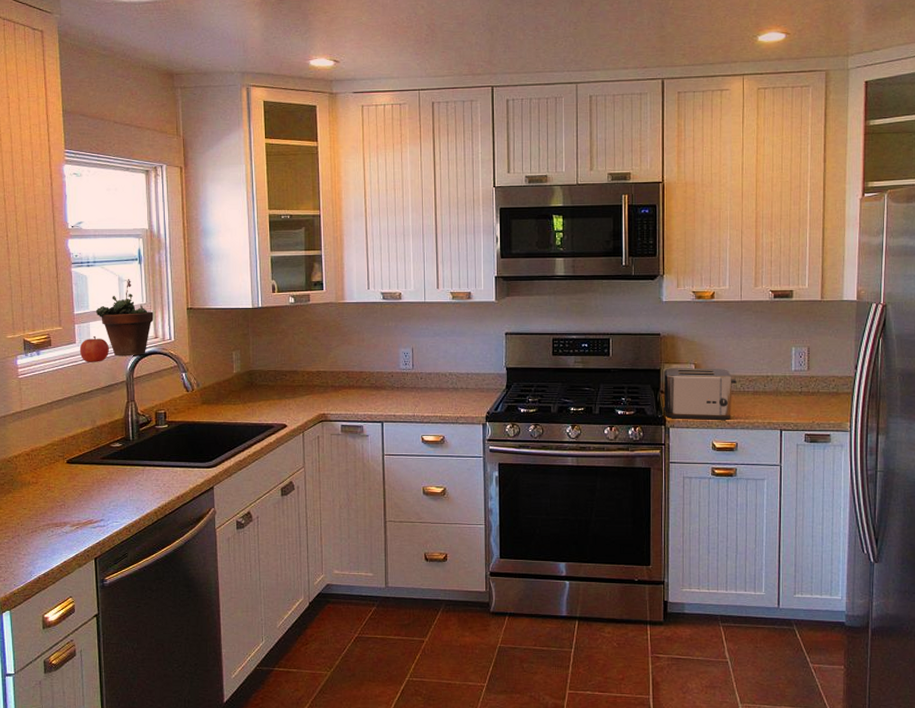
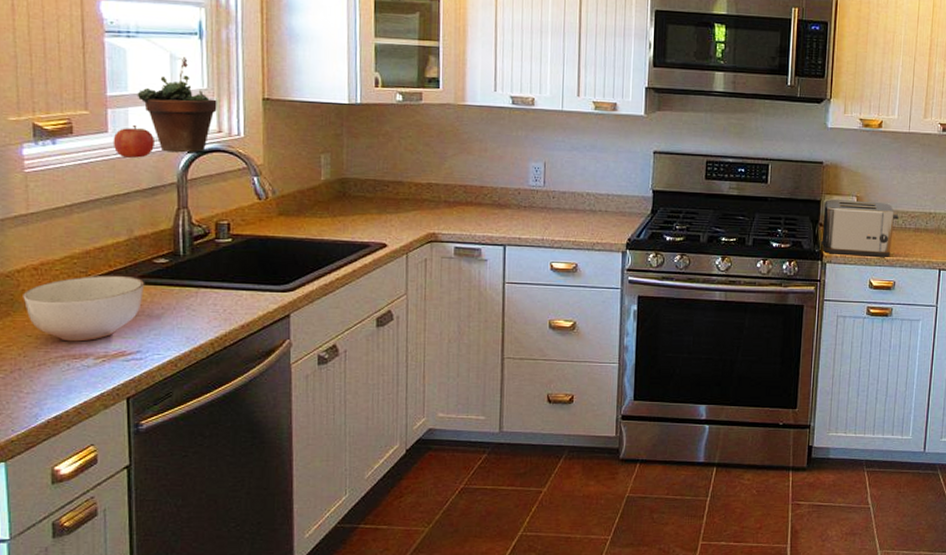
bowl: none [19,458,105,513] -> present [23,275,145,342]

